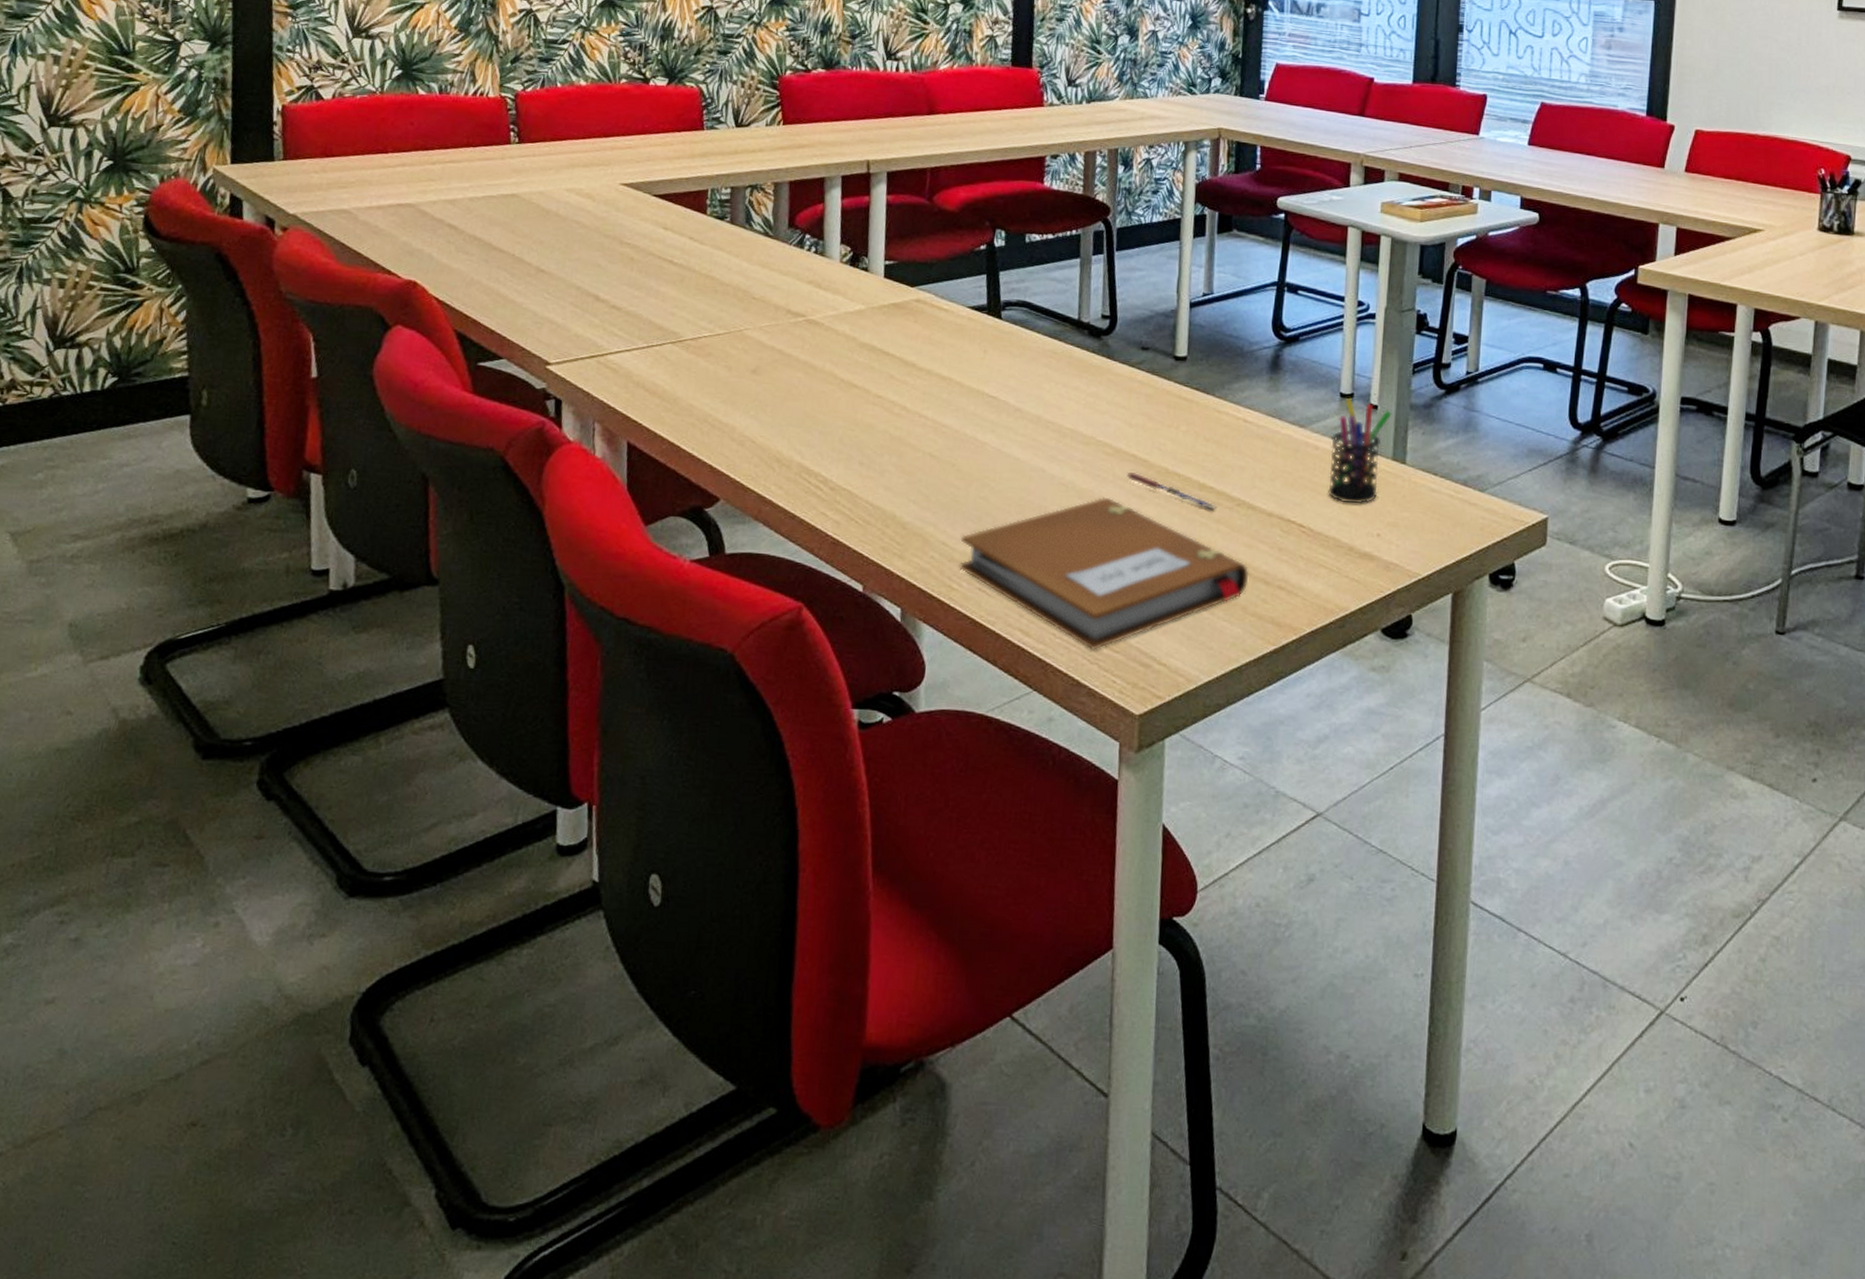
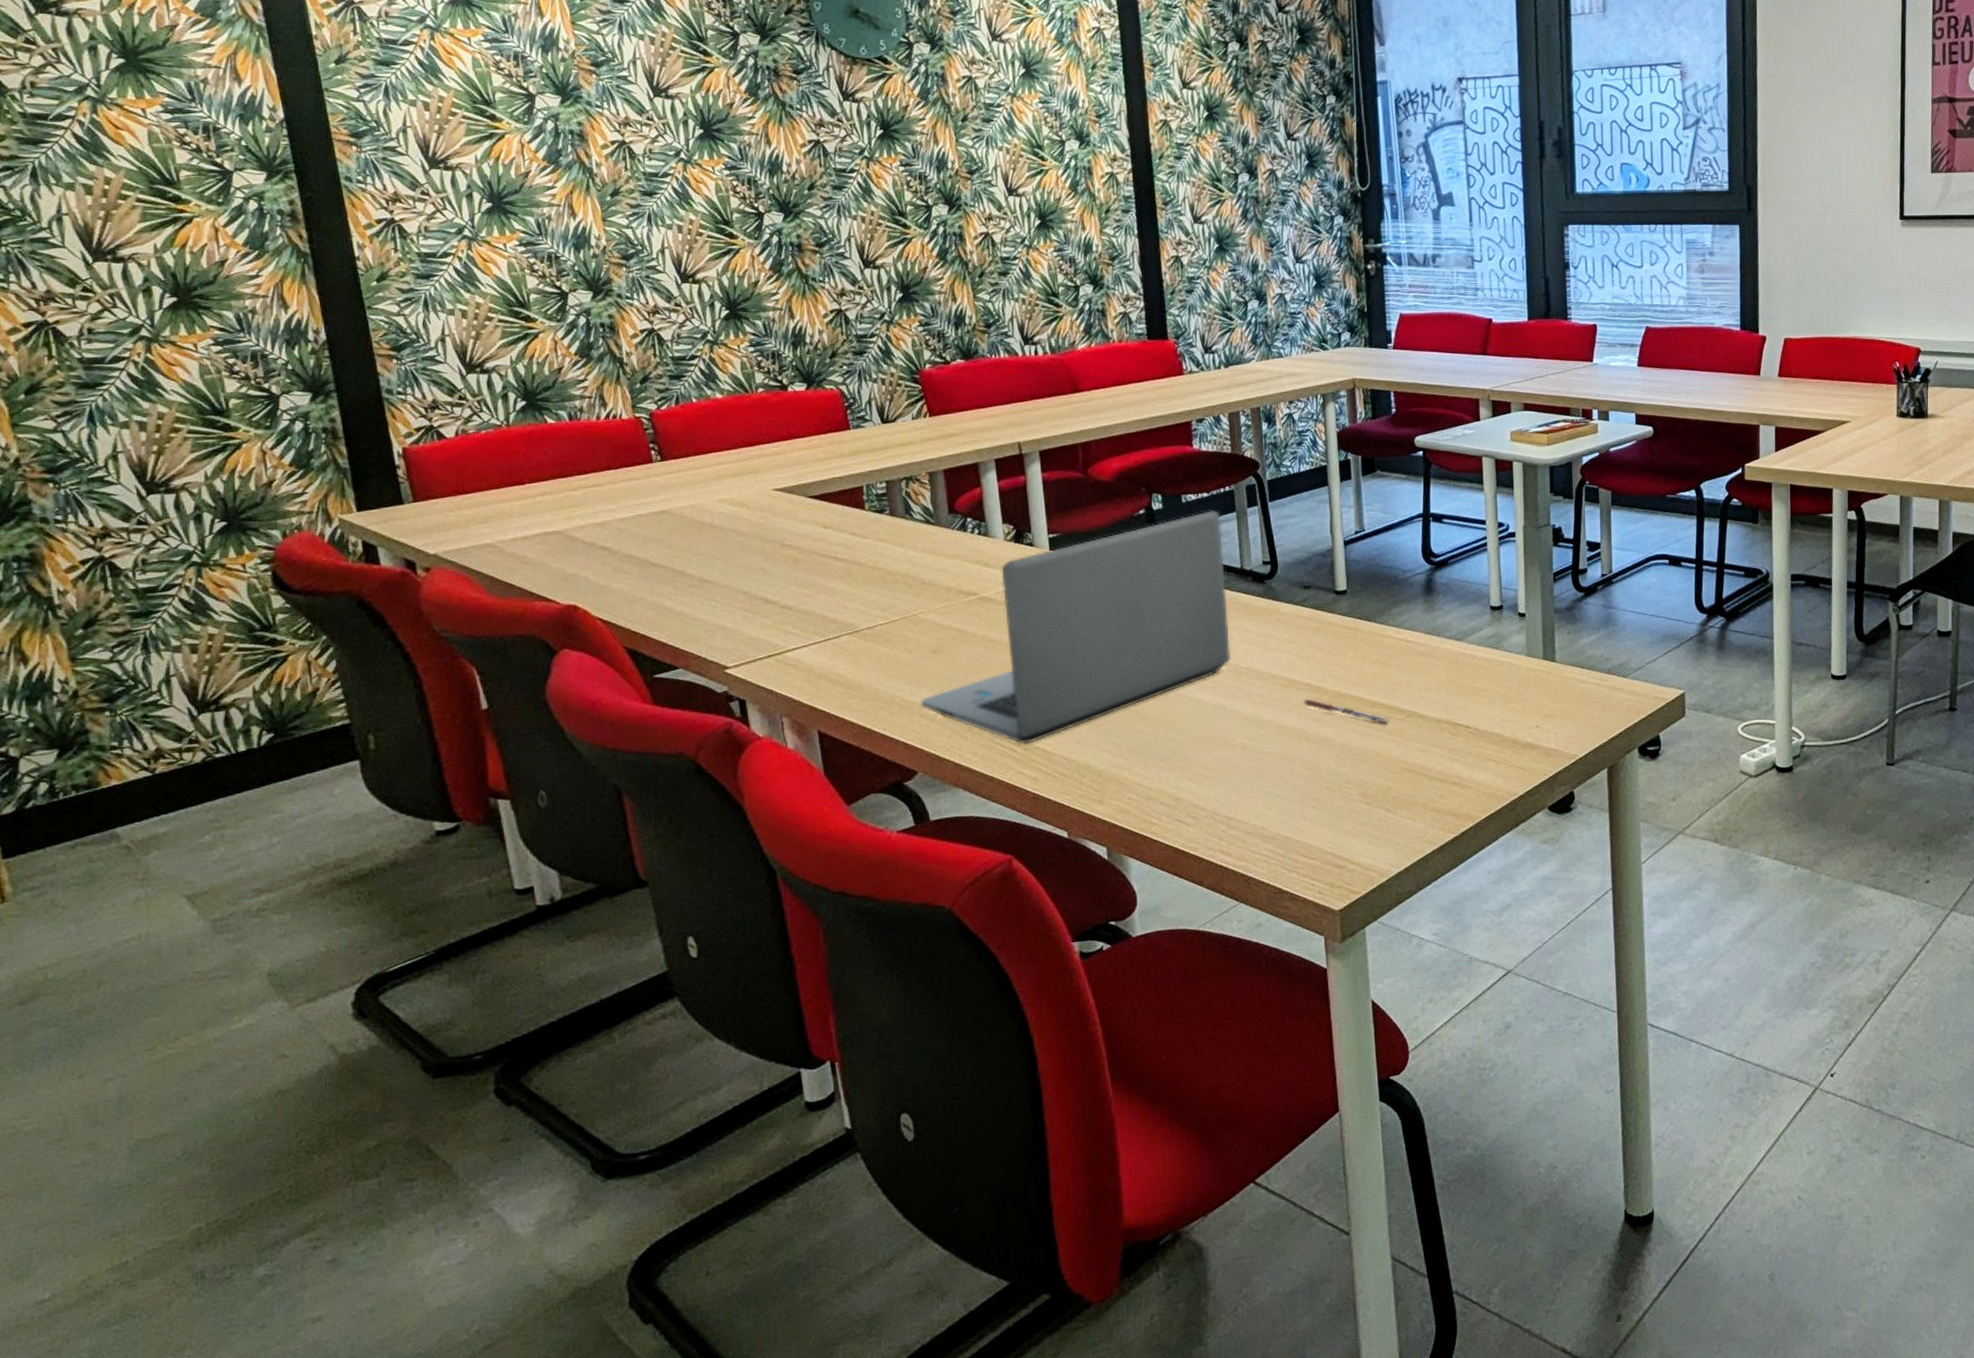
laptop: none [732,254,1064,484] -> present [920,510,1232,745]
notebook: present [959,497,1249,650] -> none [1154,724,1426,860]
pen holder: present [1328,397,1392,504] -> none [1487,609,1539,702]

